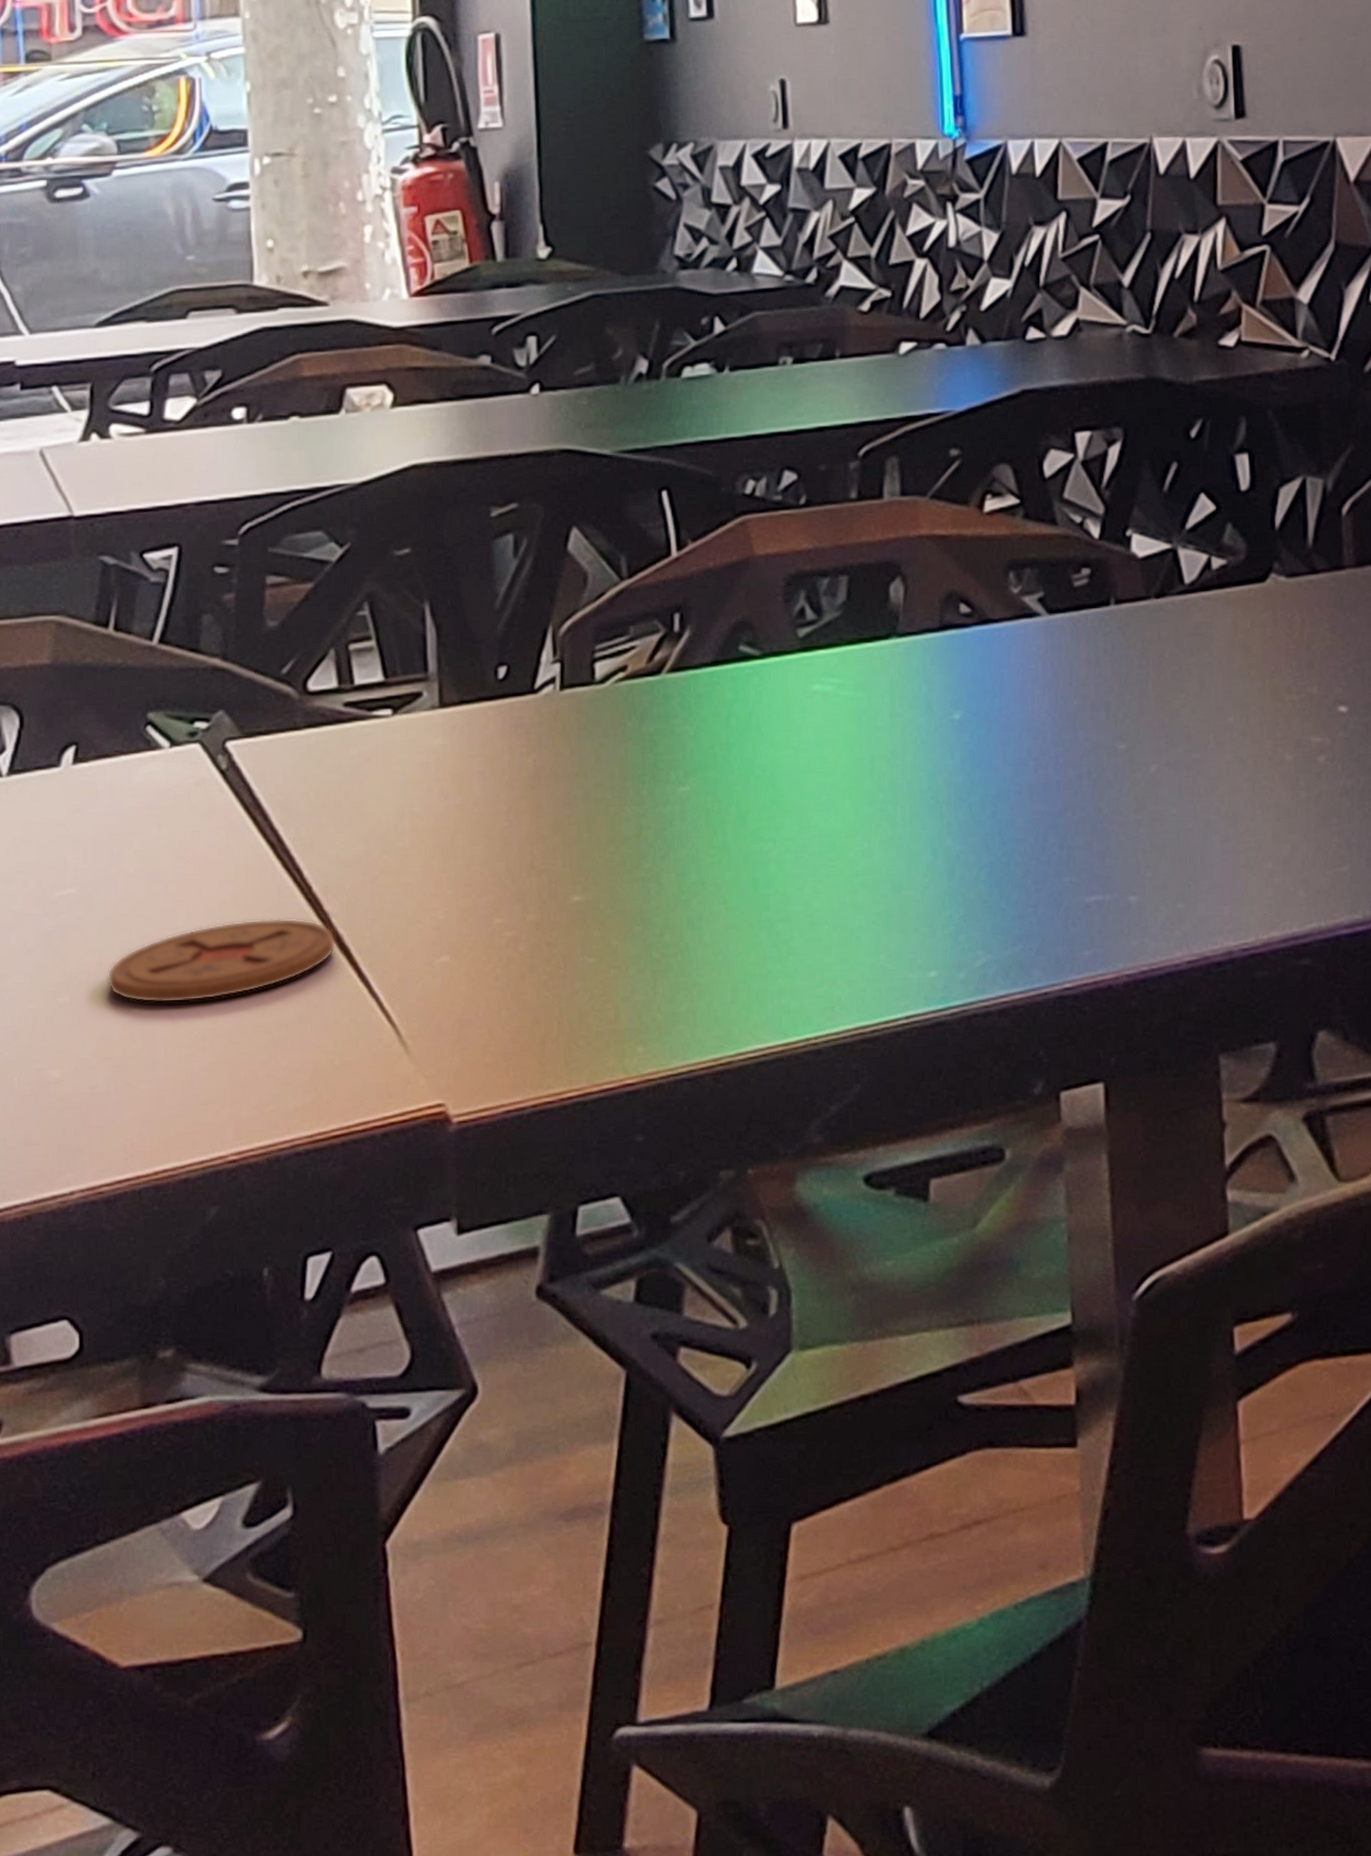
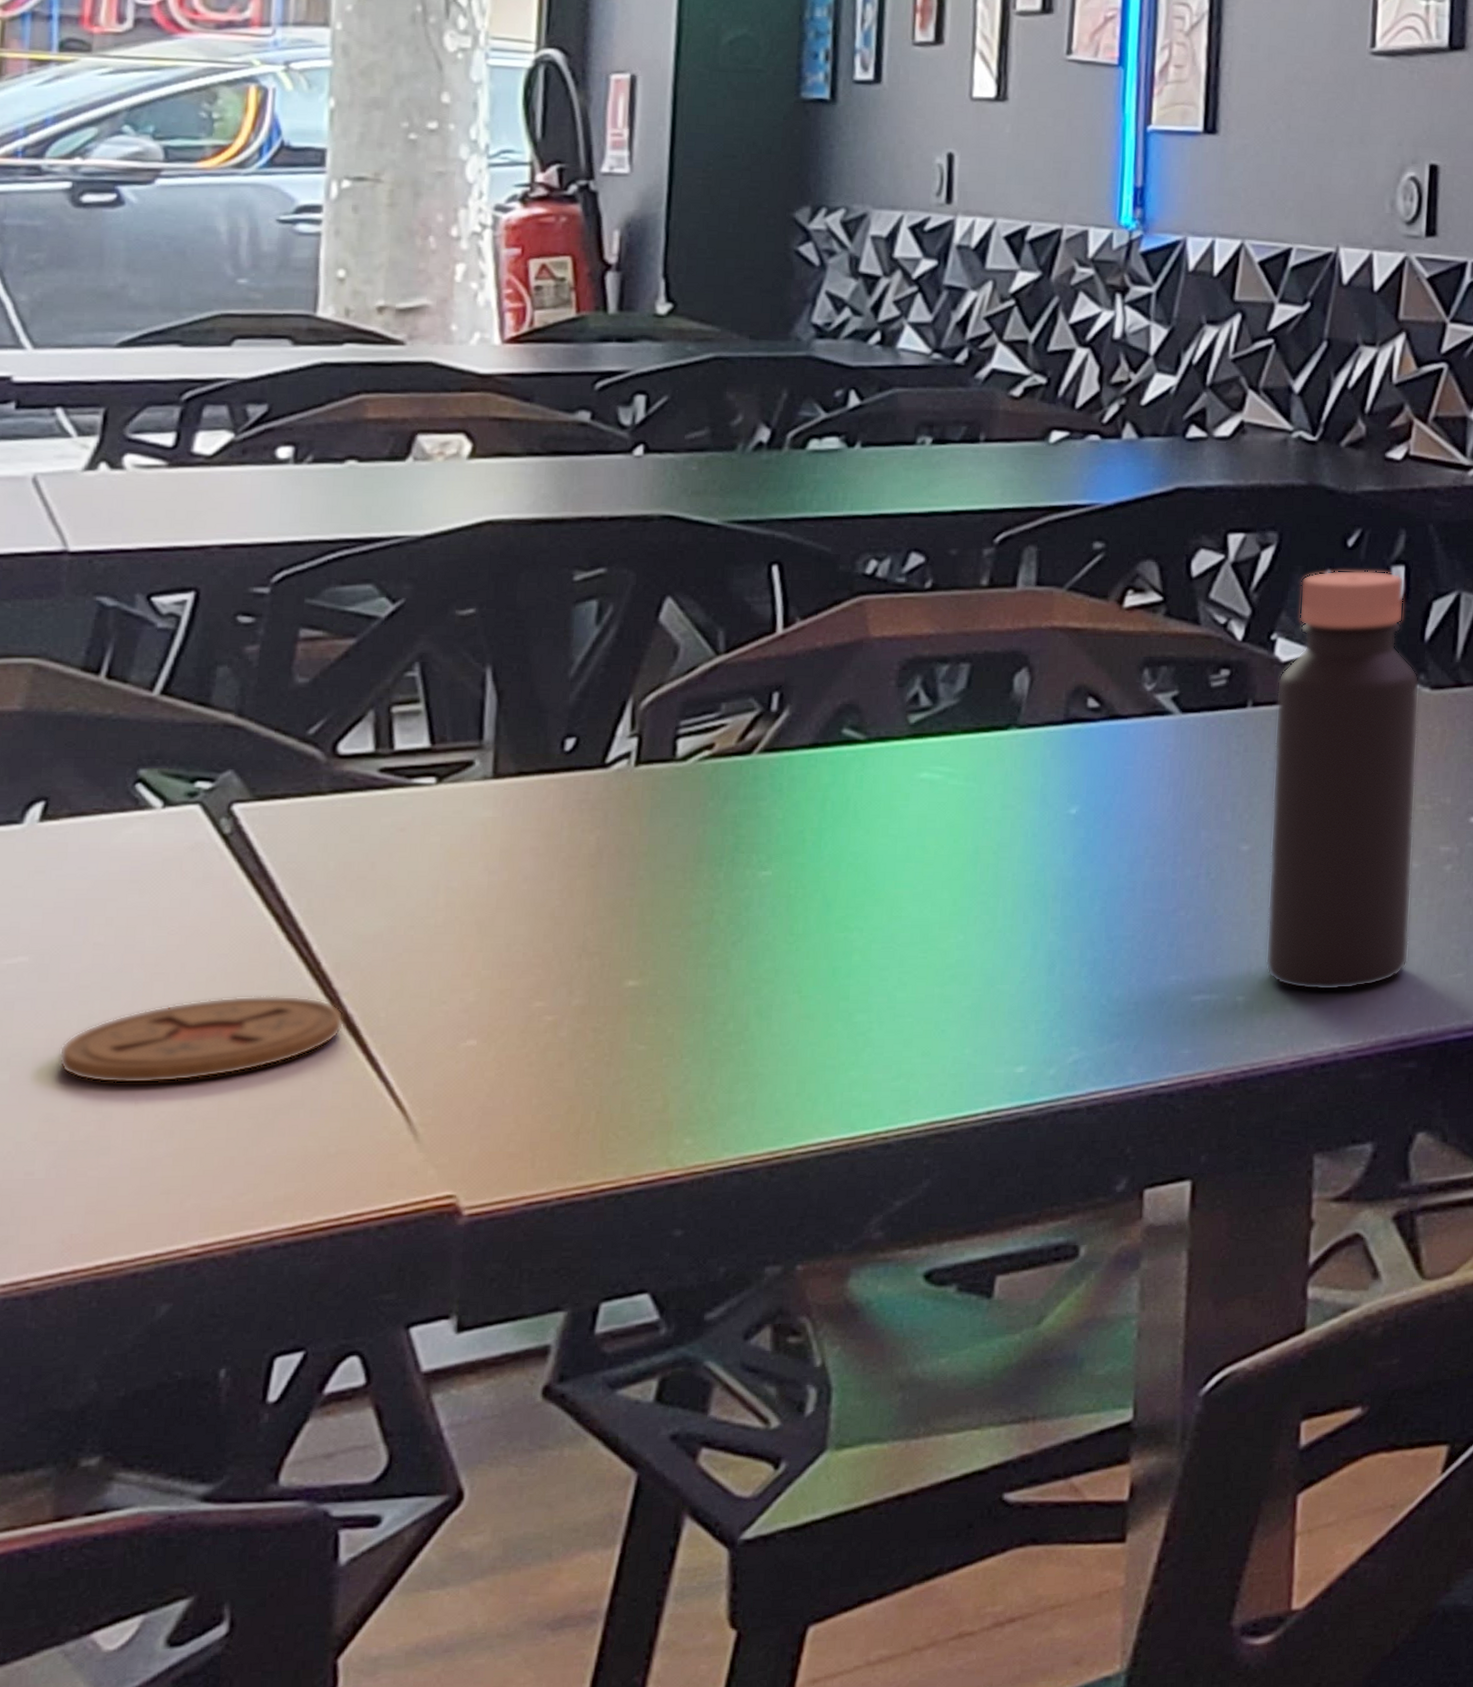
bottle: none [1136,460,1292,888] -> present [1265,570,1420,991]

